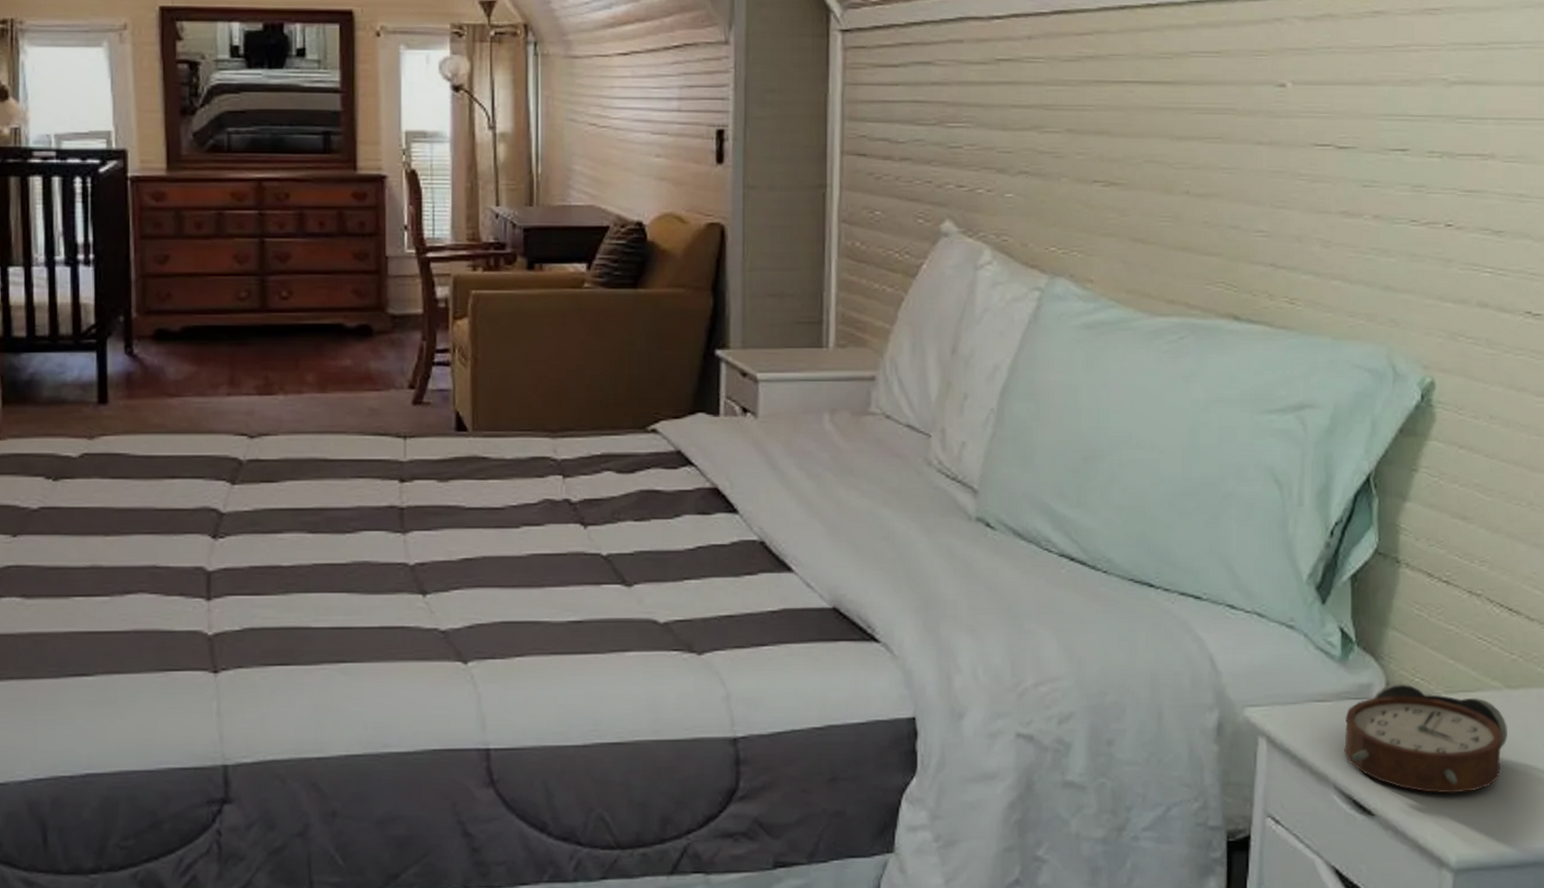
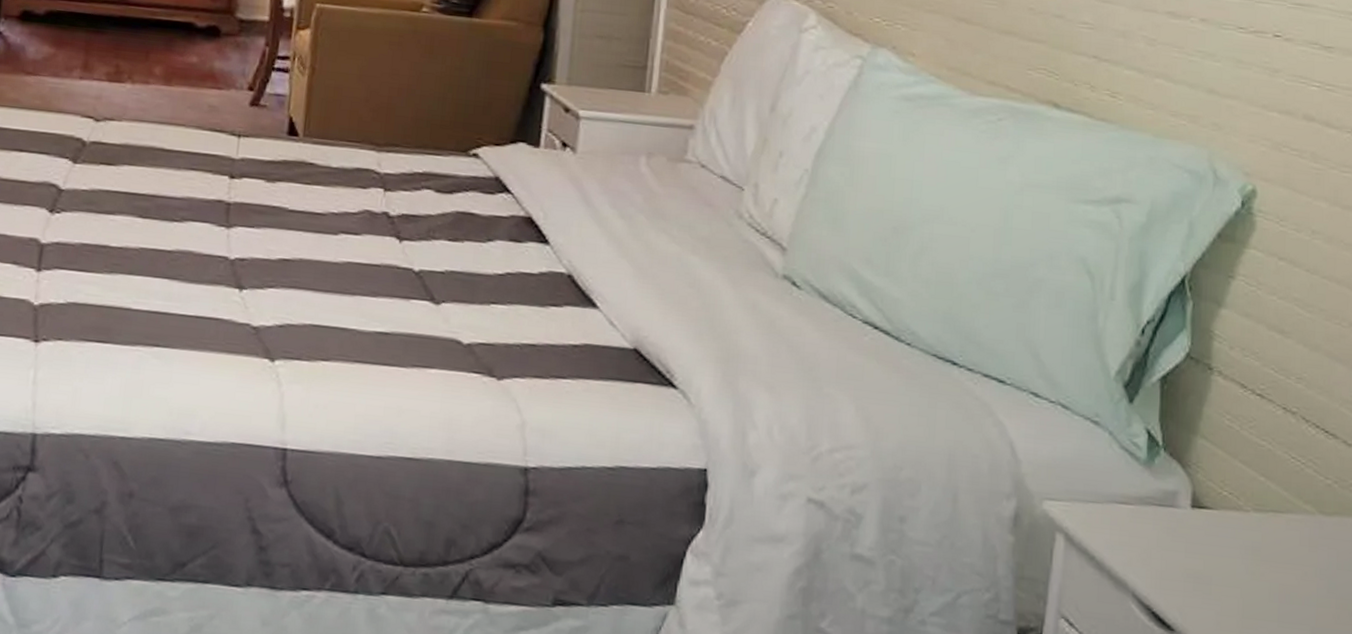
alarm clock: present [1344,683,1508,794] -> none [1145,494,1320,619]

